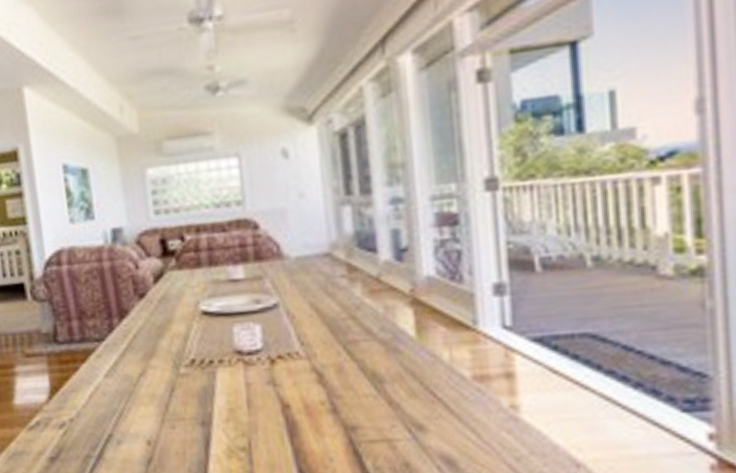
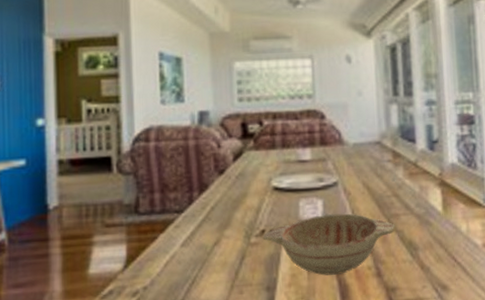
decorative bowl: none [193,340,355,411] -> present [262,213,396,276]

